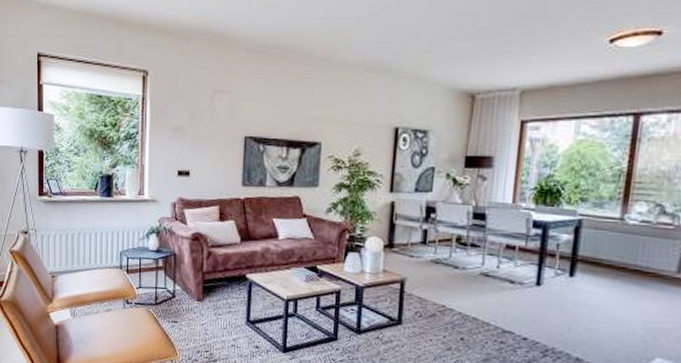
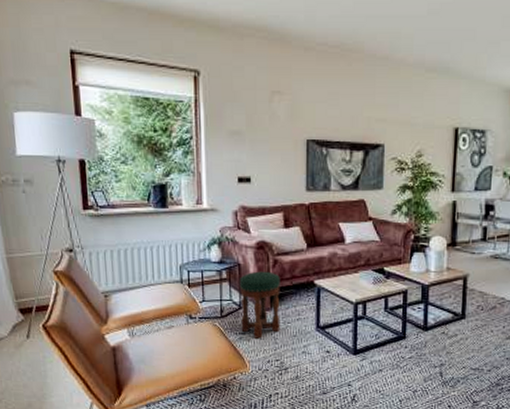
stool: none [174,261,213,328] -> present [239,271,280,339]

